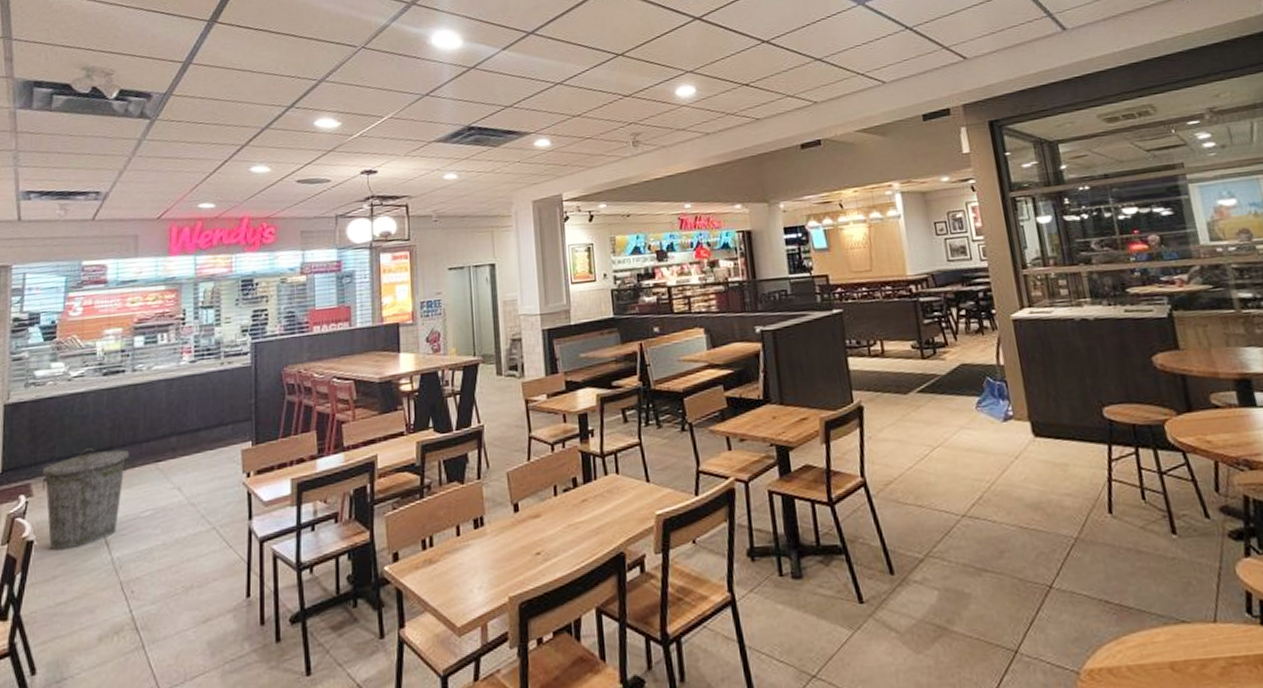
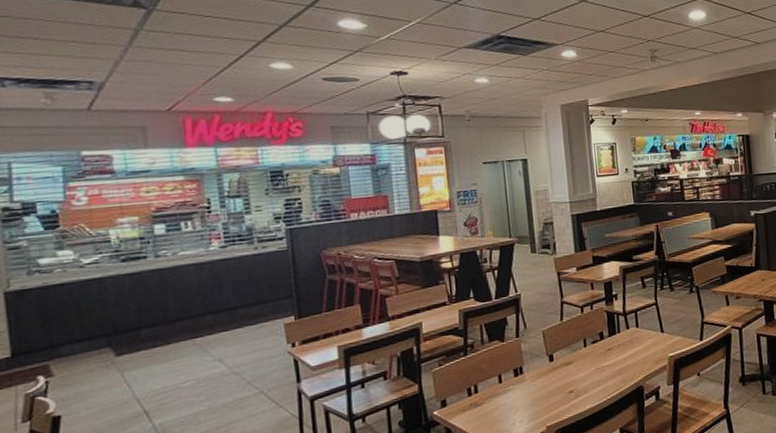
trash can: present [42,448,129,551] -> none [61,329,162,423]

